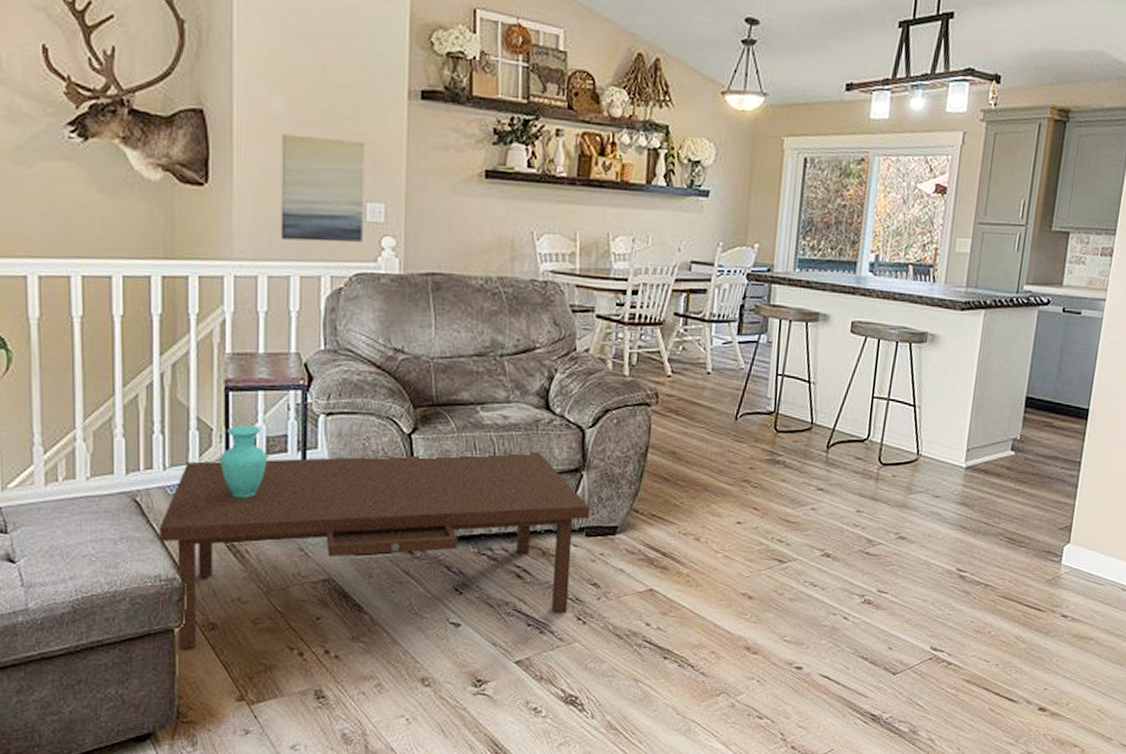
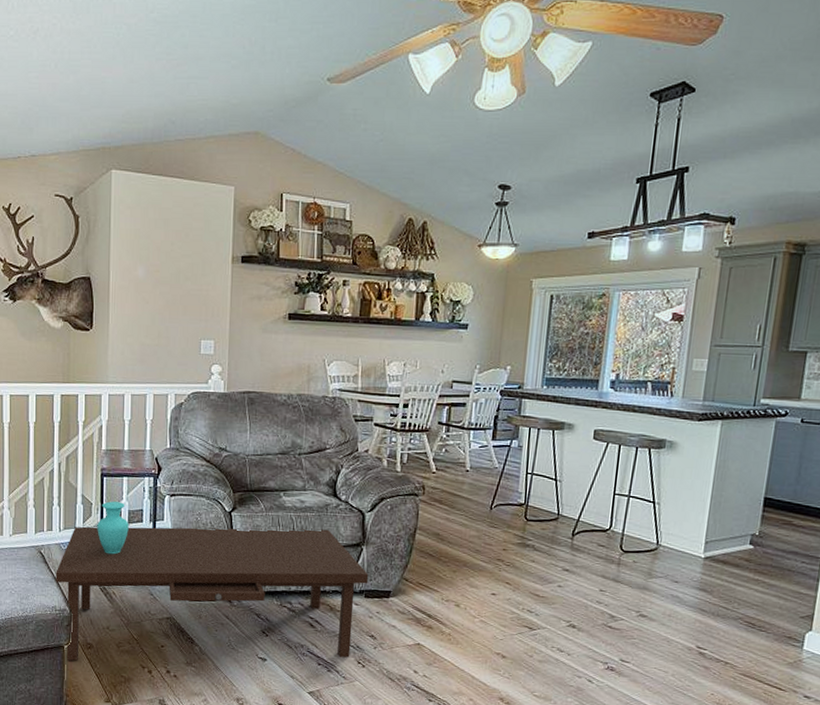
wall art: present [280,133,365,243] -> none [140,292,200,370]

